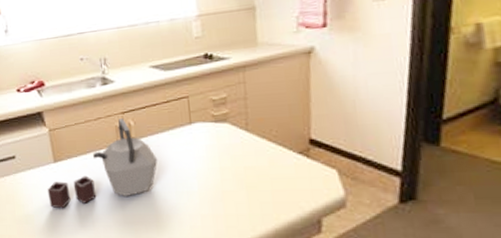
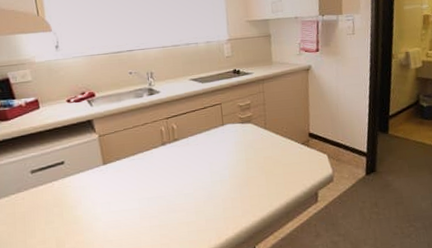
kettle: present [47,118,158,209] -> none [96,123,197,207]

